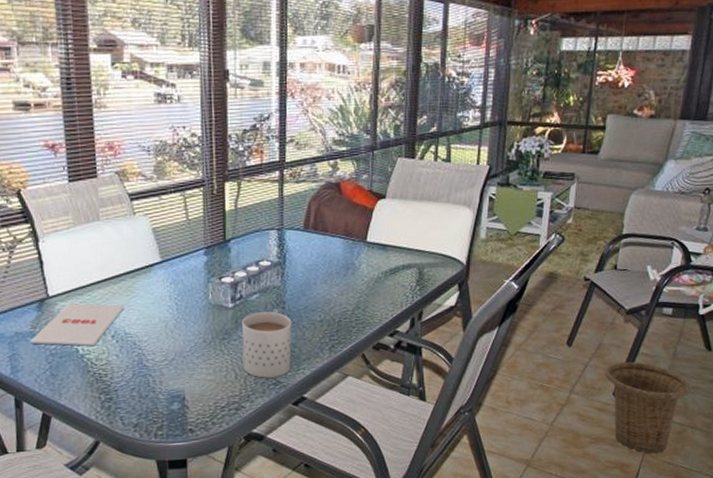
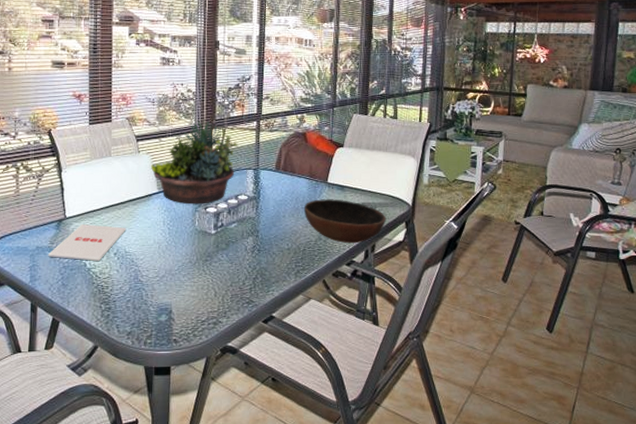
succulent planter: none [150,171,258,274] -> present [151,120,239,204]
mug: present [241,311,292,378] -> none [221,239,264,297]
bowl: none [339,260,436,311] -> present [304,199,387,244]
basket: present [605,361,692,454] -> none [538,299,619,388]

